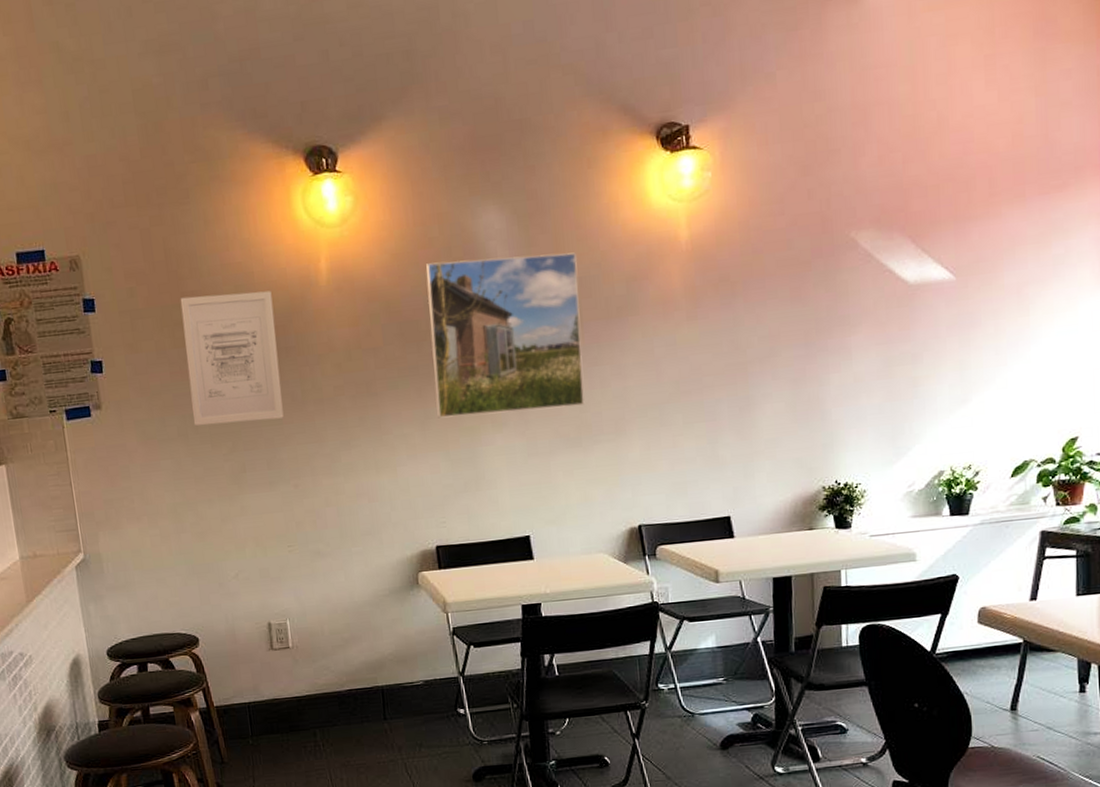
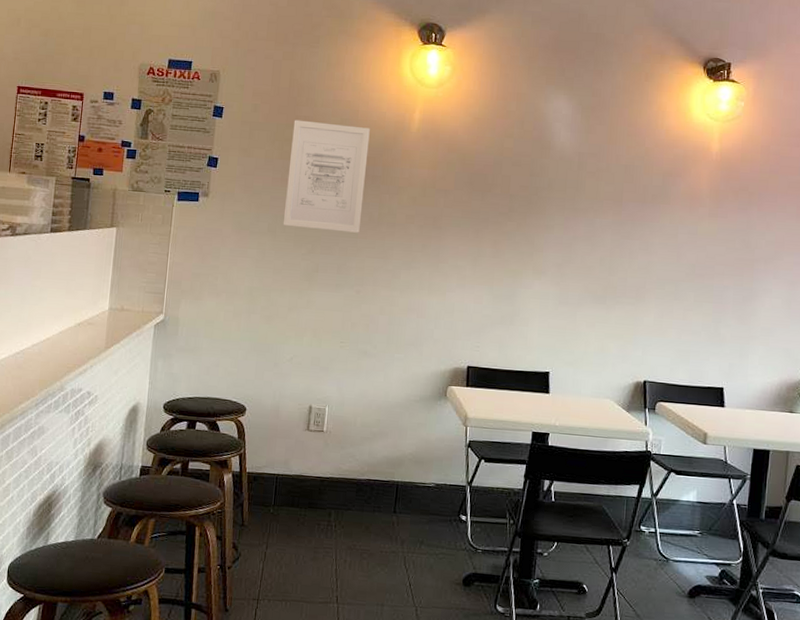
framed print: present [426,252,585,418] -> none [489,131,625,270]

